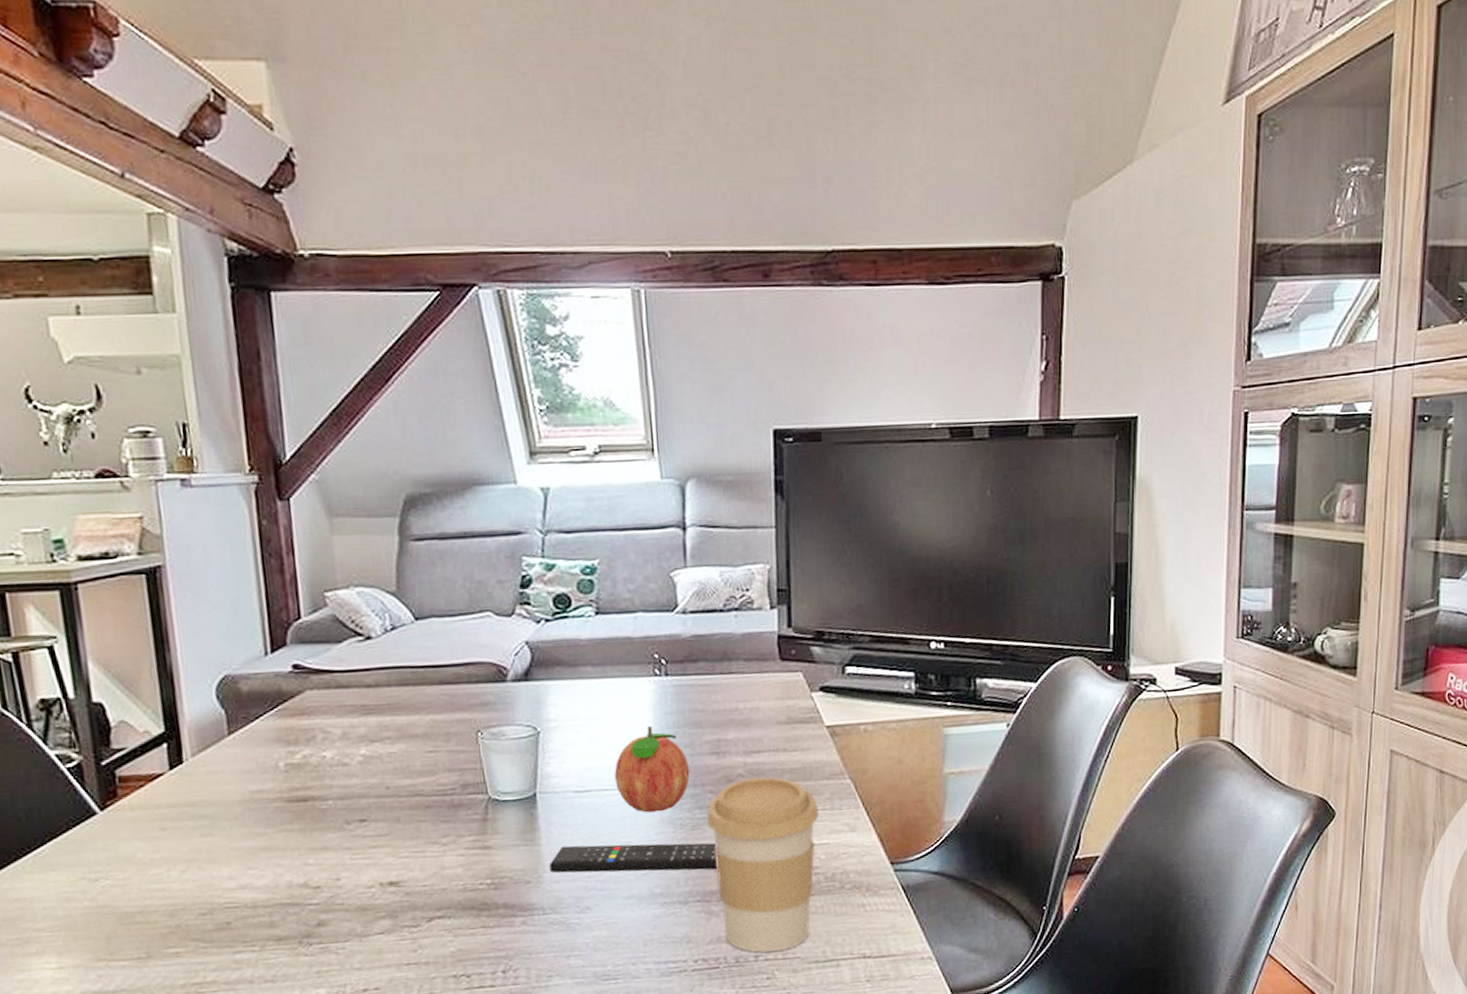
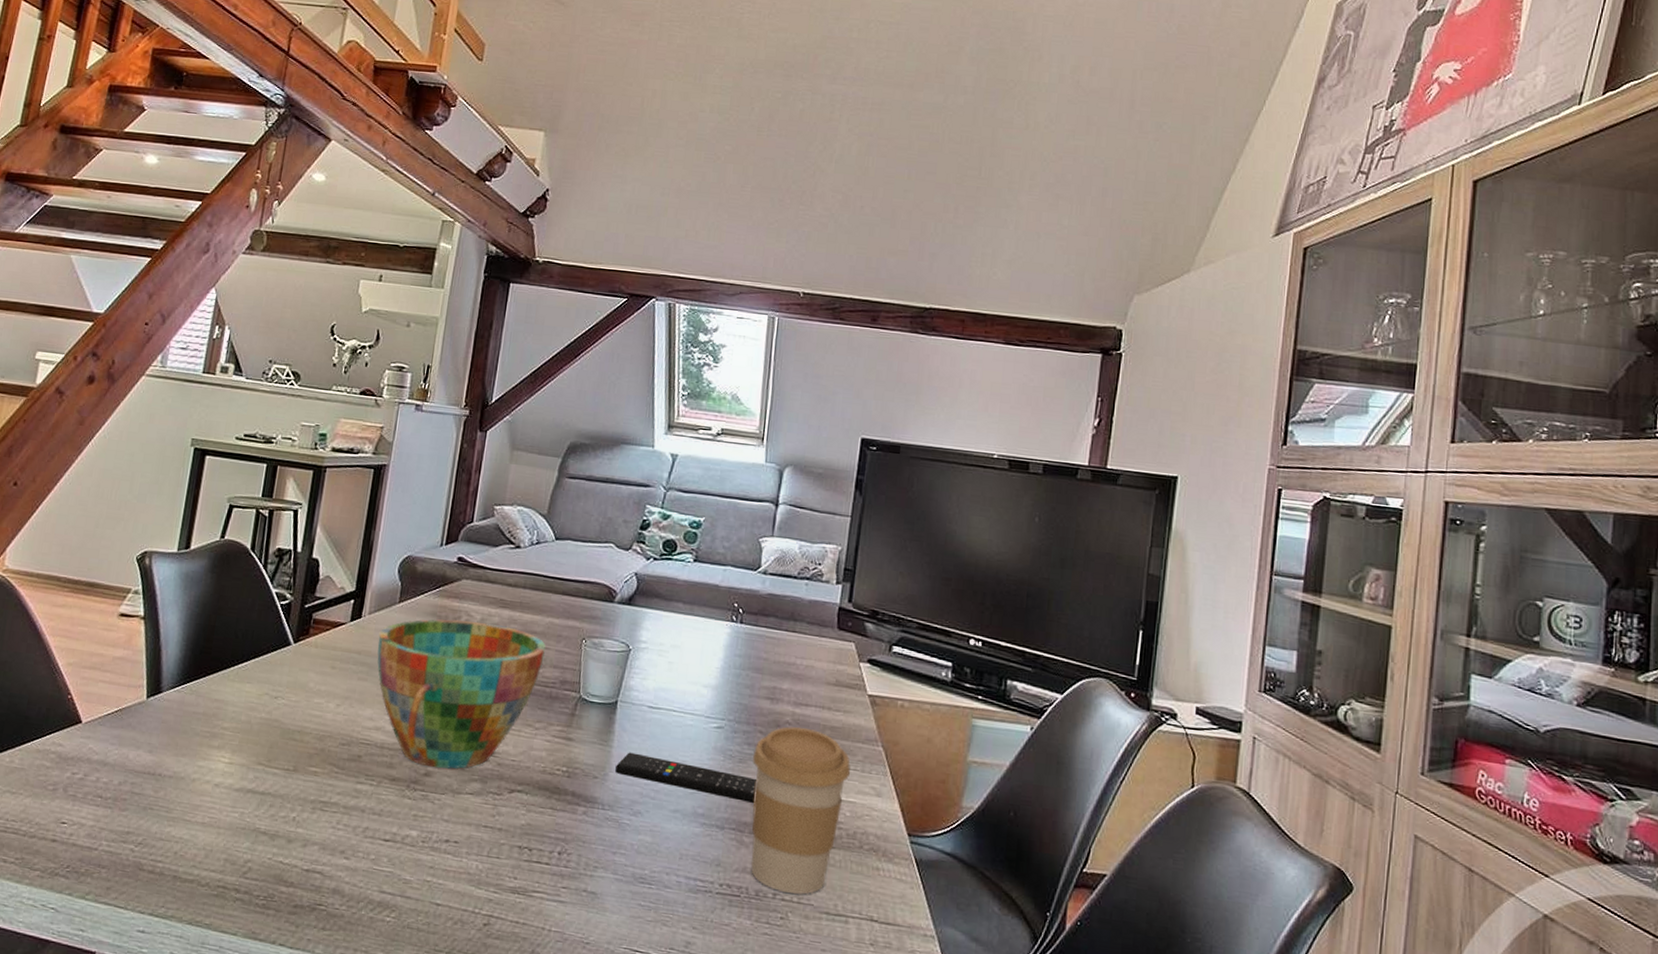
cup: none [212,736,435,916] -> present [377,619,546,769]
fruit: present [614,725,690,813] -> none [682,662,747,741]

